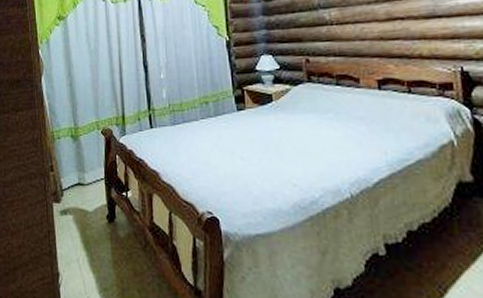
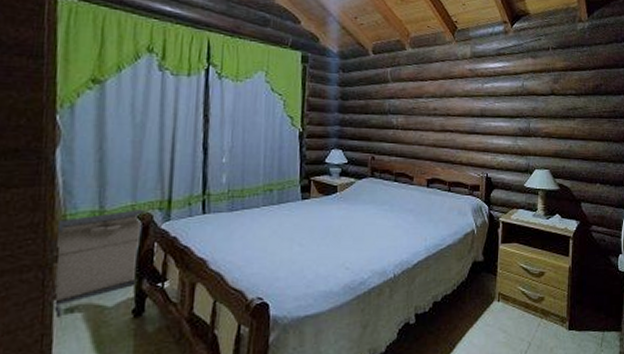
laundry hamper: none [50,125,108,218] -> present [51,209,147,317]

